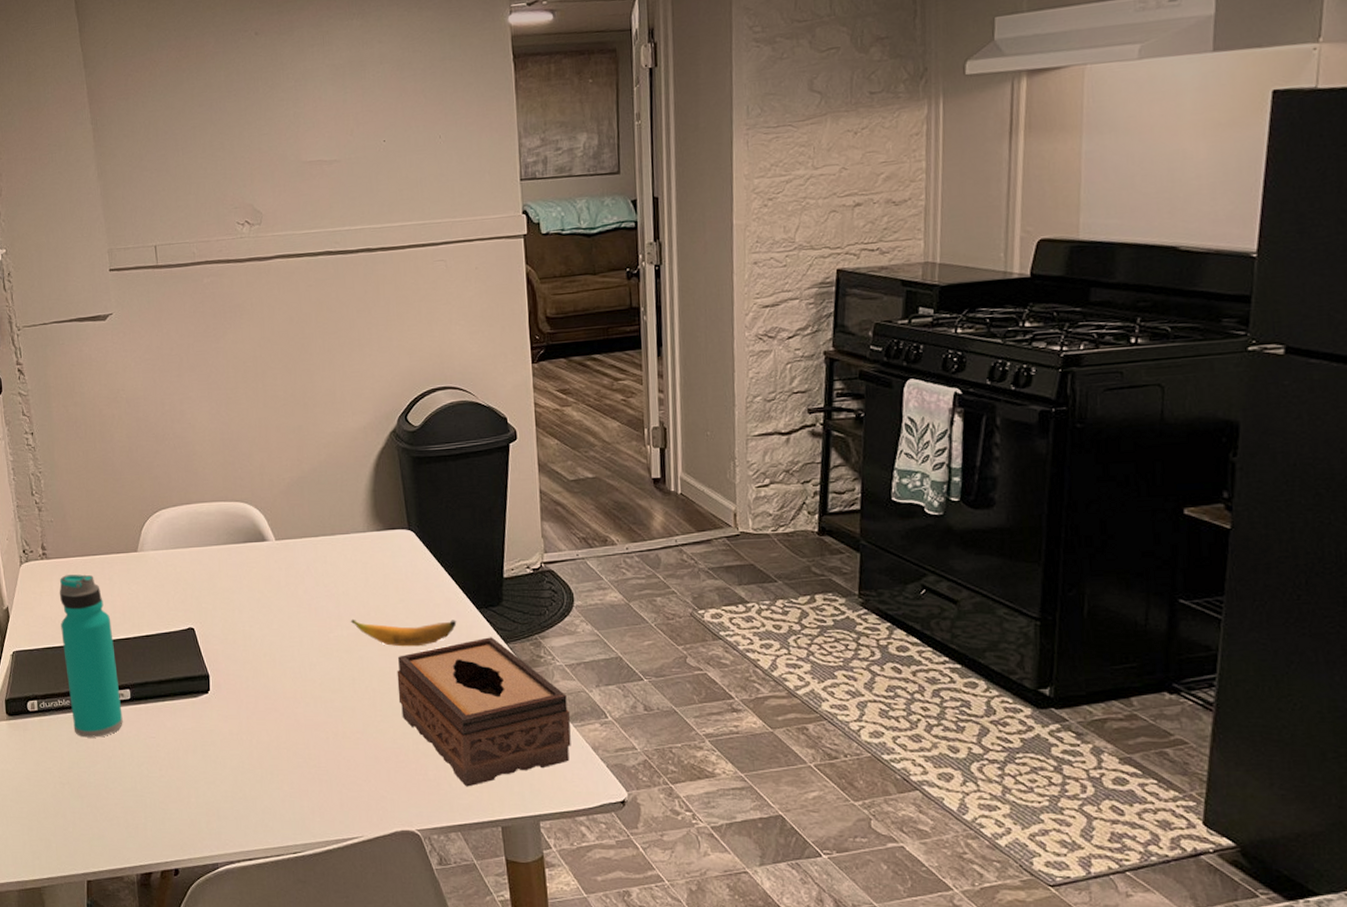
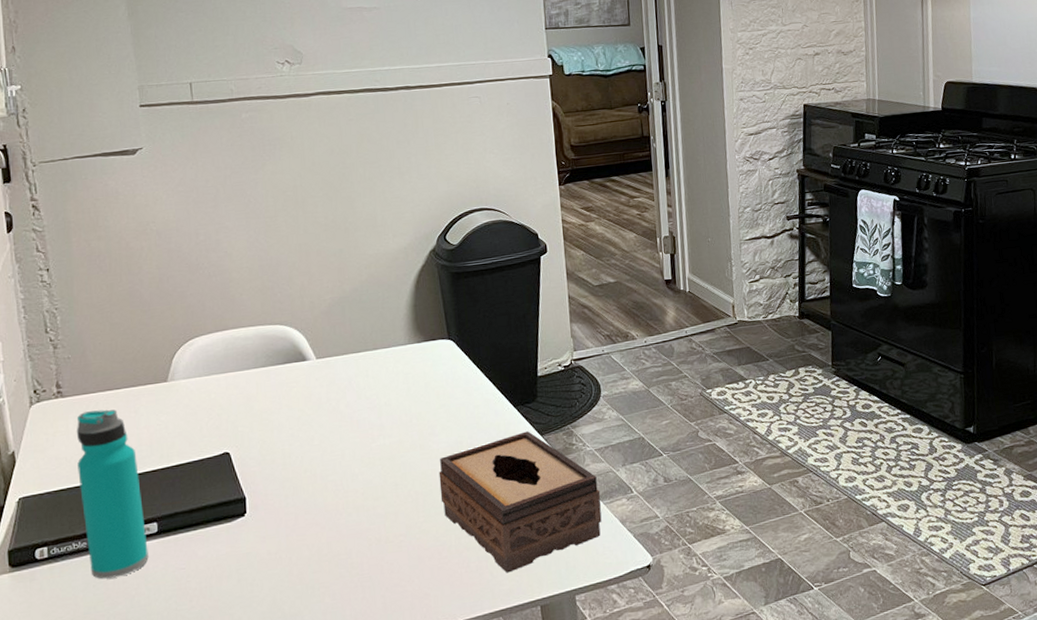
banana: present [350,619,457,647] -> none [392,418,496,449]

